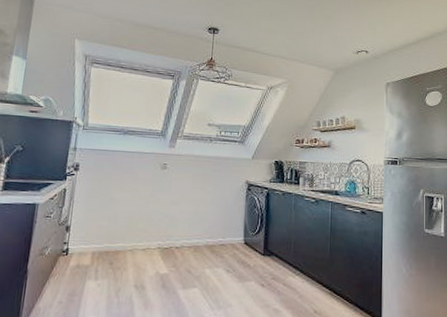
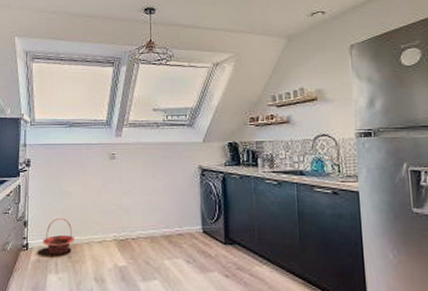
basket: none [84,223,119,261] -> present [42,217,75,255]

